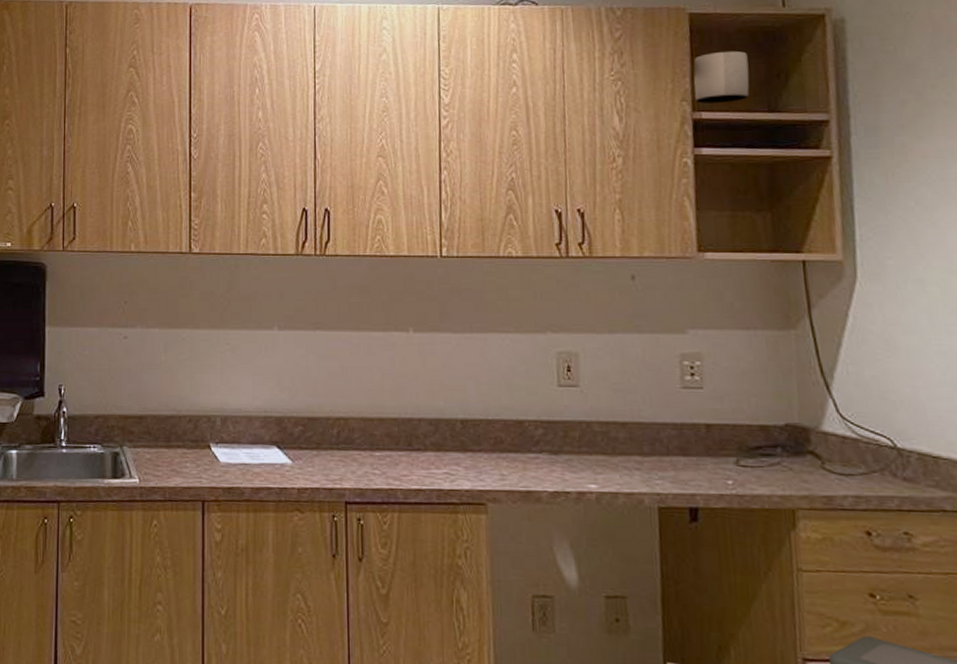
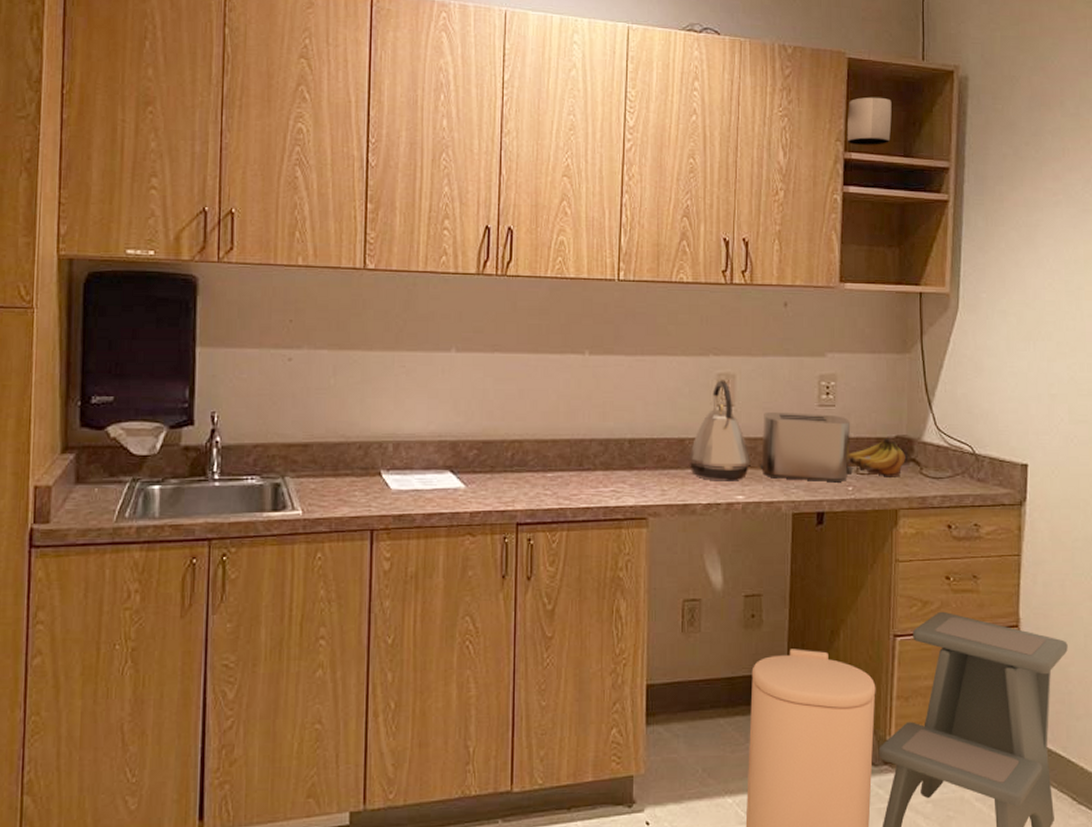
kettle: none [529,358,603,468] -> present [688,380,751,481]
toaster: none [614,394,732,475] -> present [760,412,854,483]
fruit: none [723,426,801,472] -> present [847,439,905,477]

